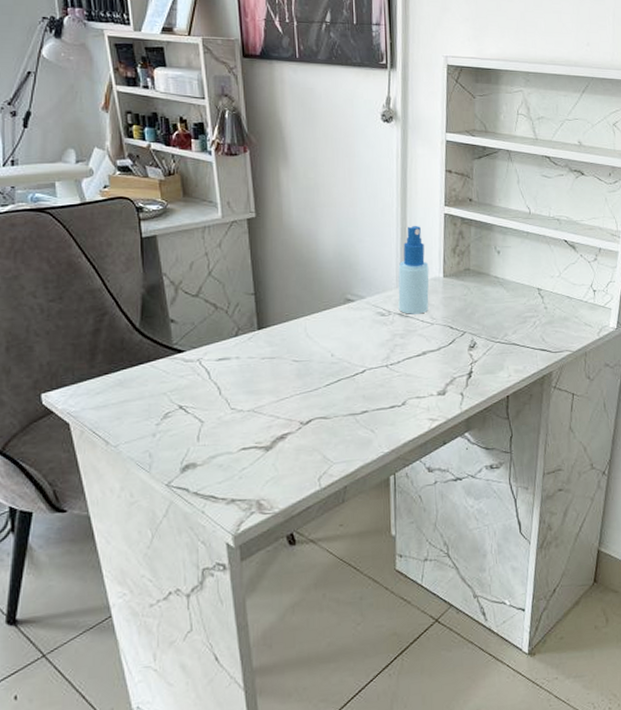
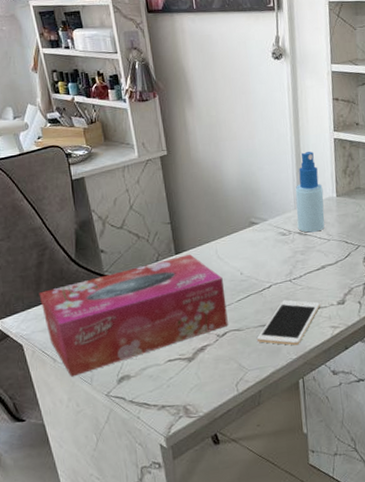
tissue box: none [93,329,314,463] -> present [39,253,228,377]
cell phone: none [346,387,418,438] -> present [257,300,320,346]

